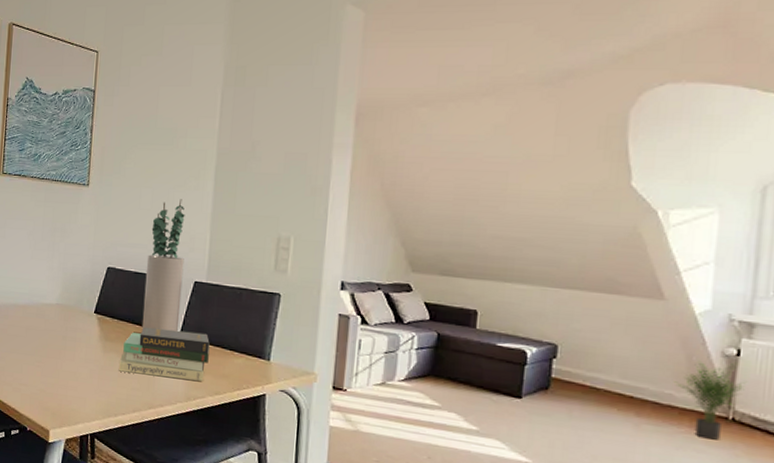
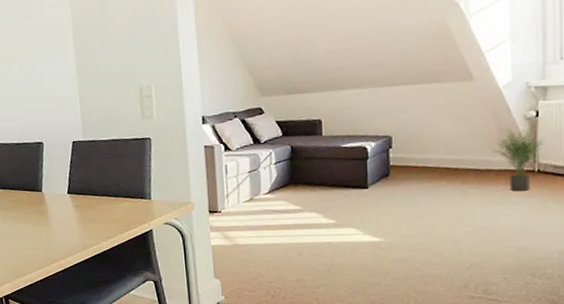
books: present [118,326,210,381] -> none [17,186,97,236]
vase: present [141,199,185,331] -> none [25,68,65,195]

